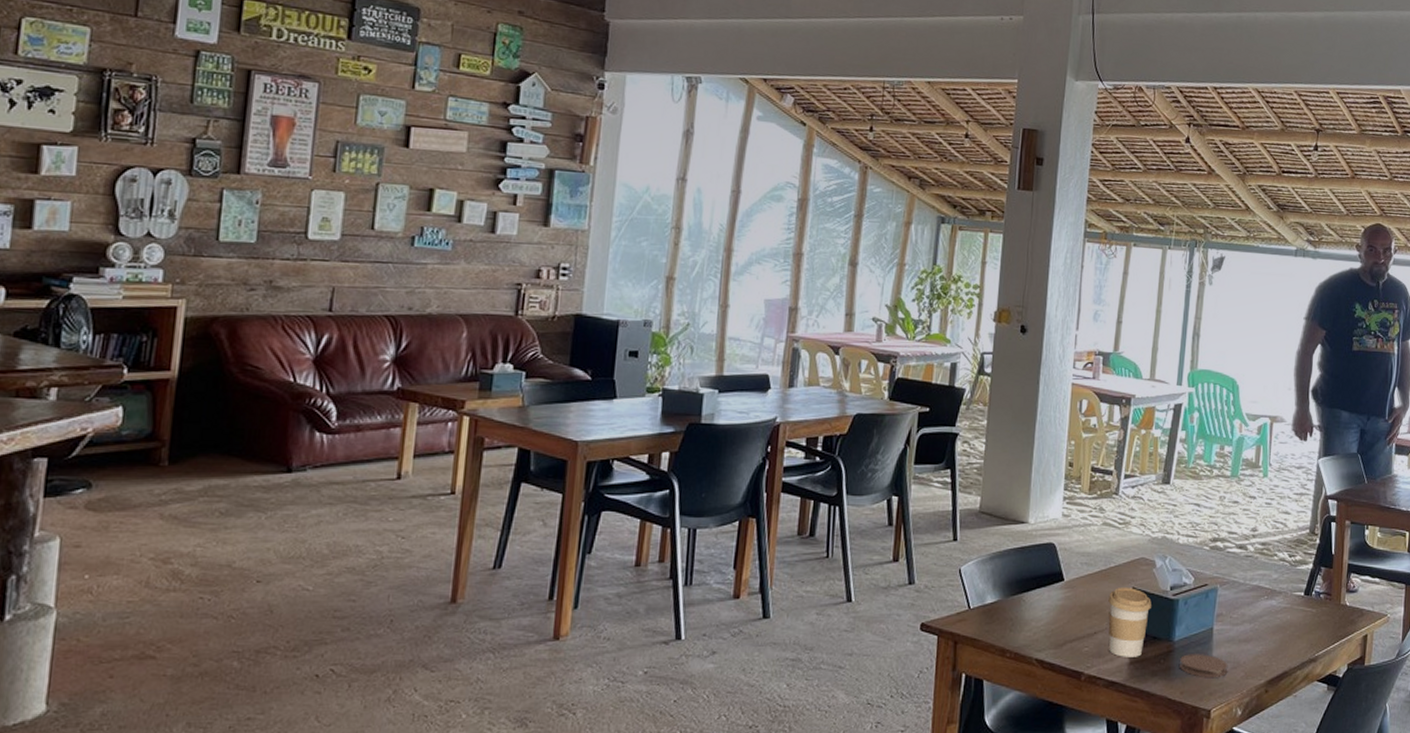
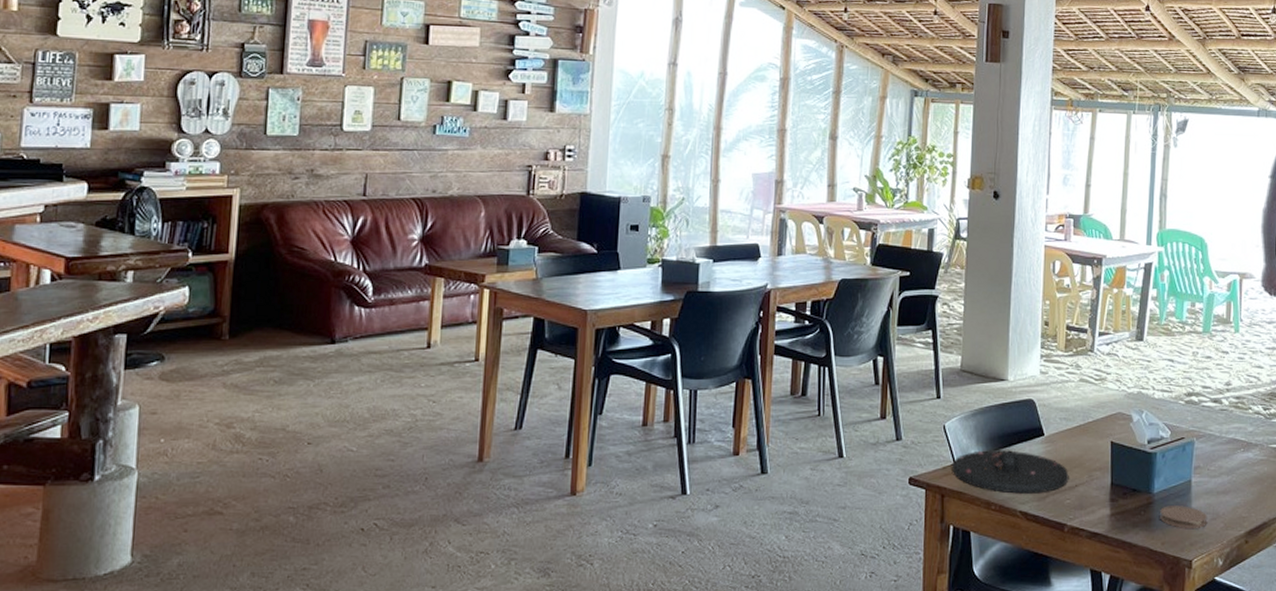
plate: none [966,594,1088,641] -> present [952,449,1069,494]
coffee cup: present [1108,588,1152,657] -> none [1088,442,1130,509]

